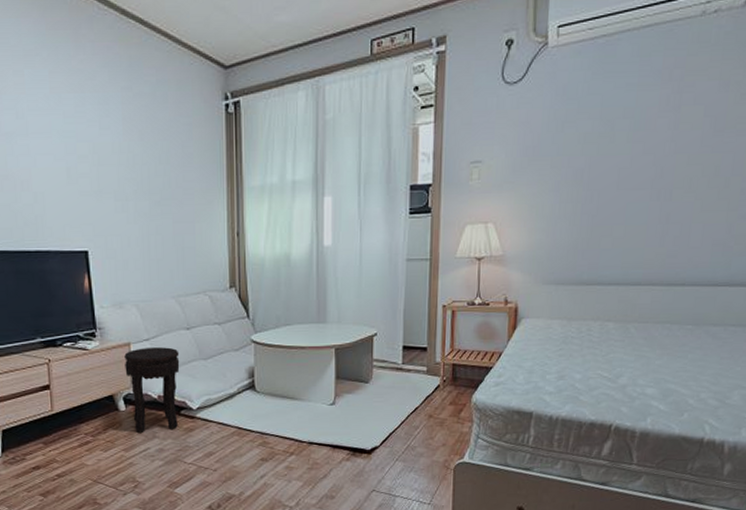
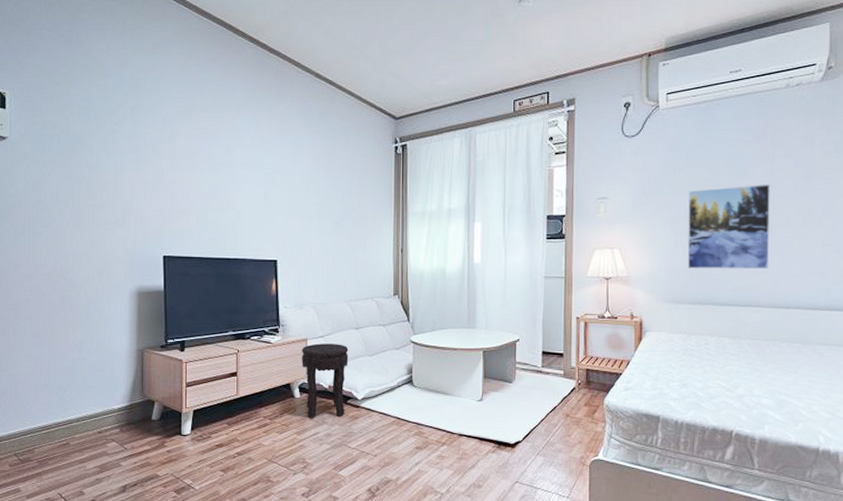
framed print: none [571,138,674,244] -> present [687,184,770,270]

